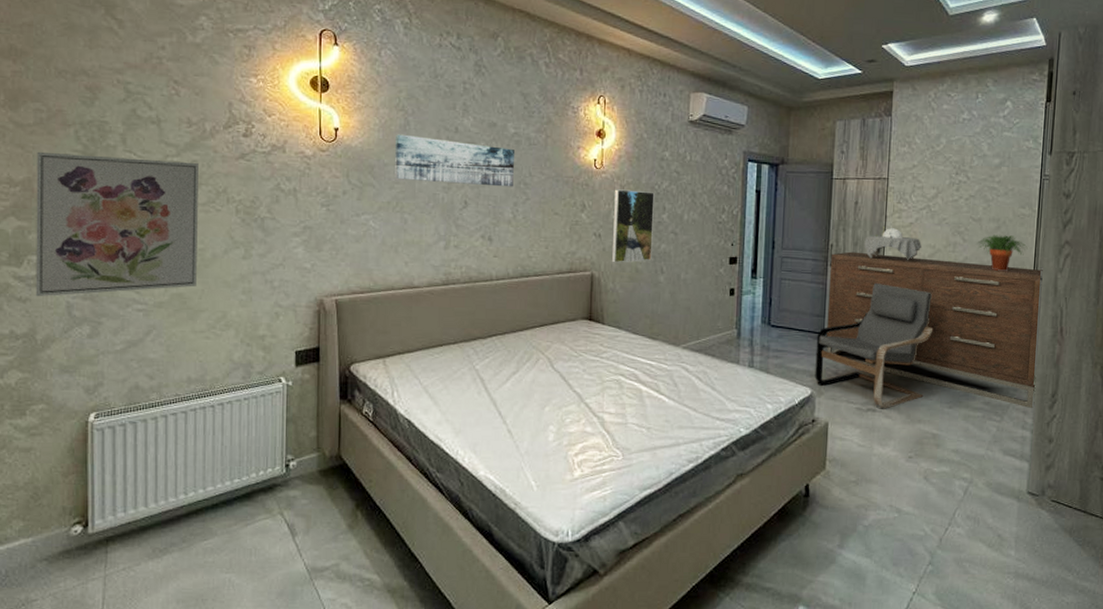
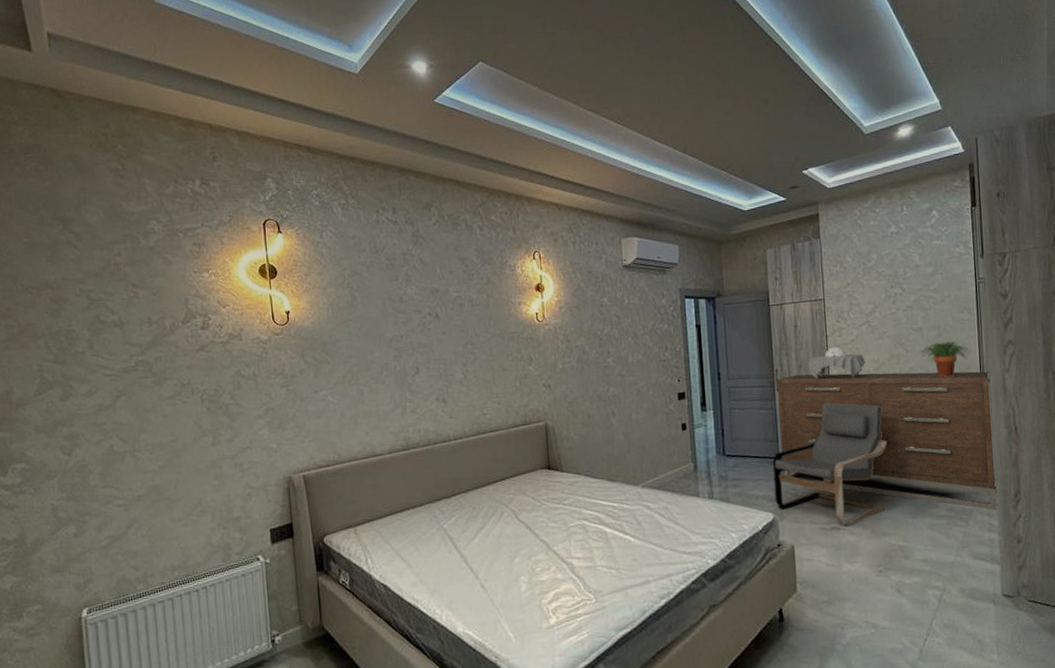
wall art: present [35,151,199,297] -> none [11,359,171,503]
wall art: present [393,134,514,187] -> none [343,310,461,354]
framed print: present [611,189,655,263] -> none [559,338,602,411]

